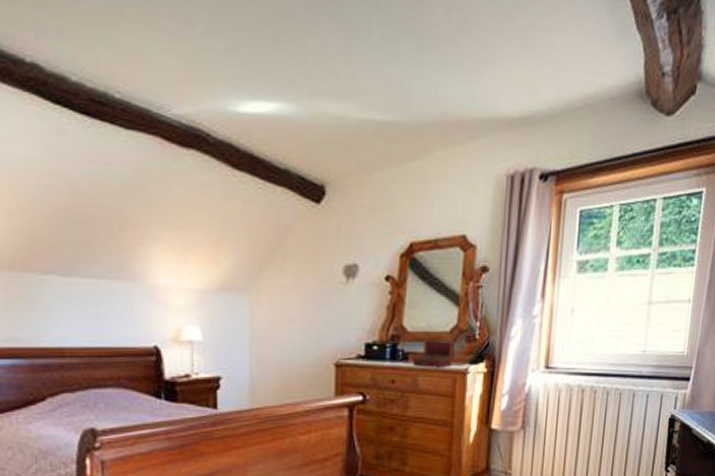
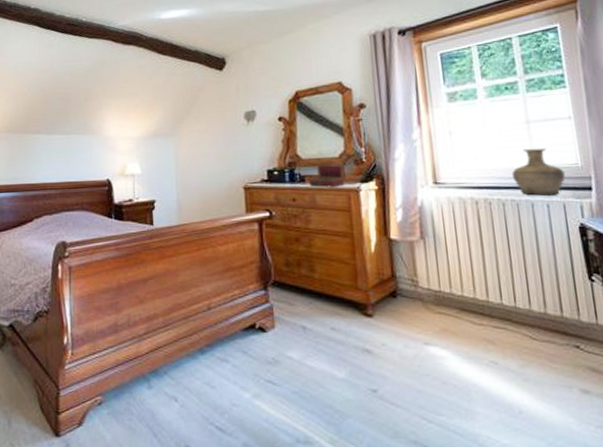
vase: none [622,333,670,385] -> present [511,148,566,196]

